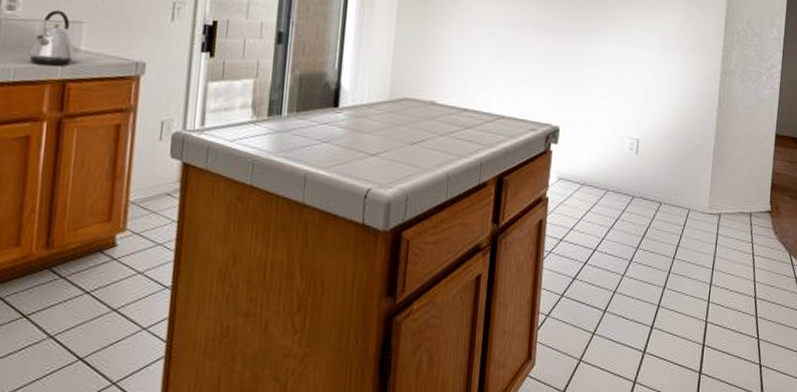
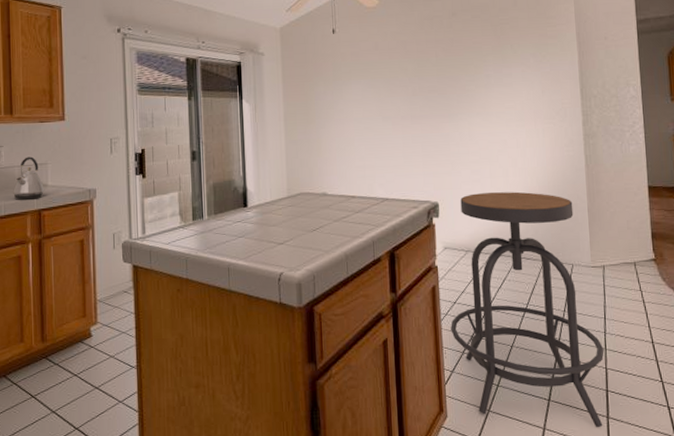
bar stool: none [552,121,707,384] -> present [451,191,604,428]

